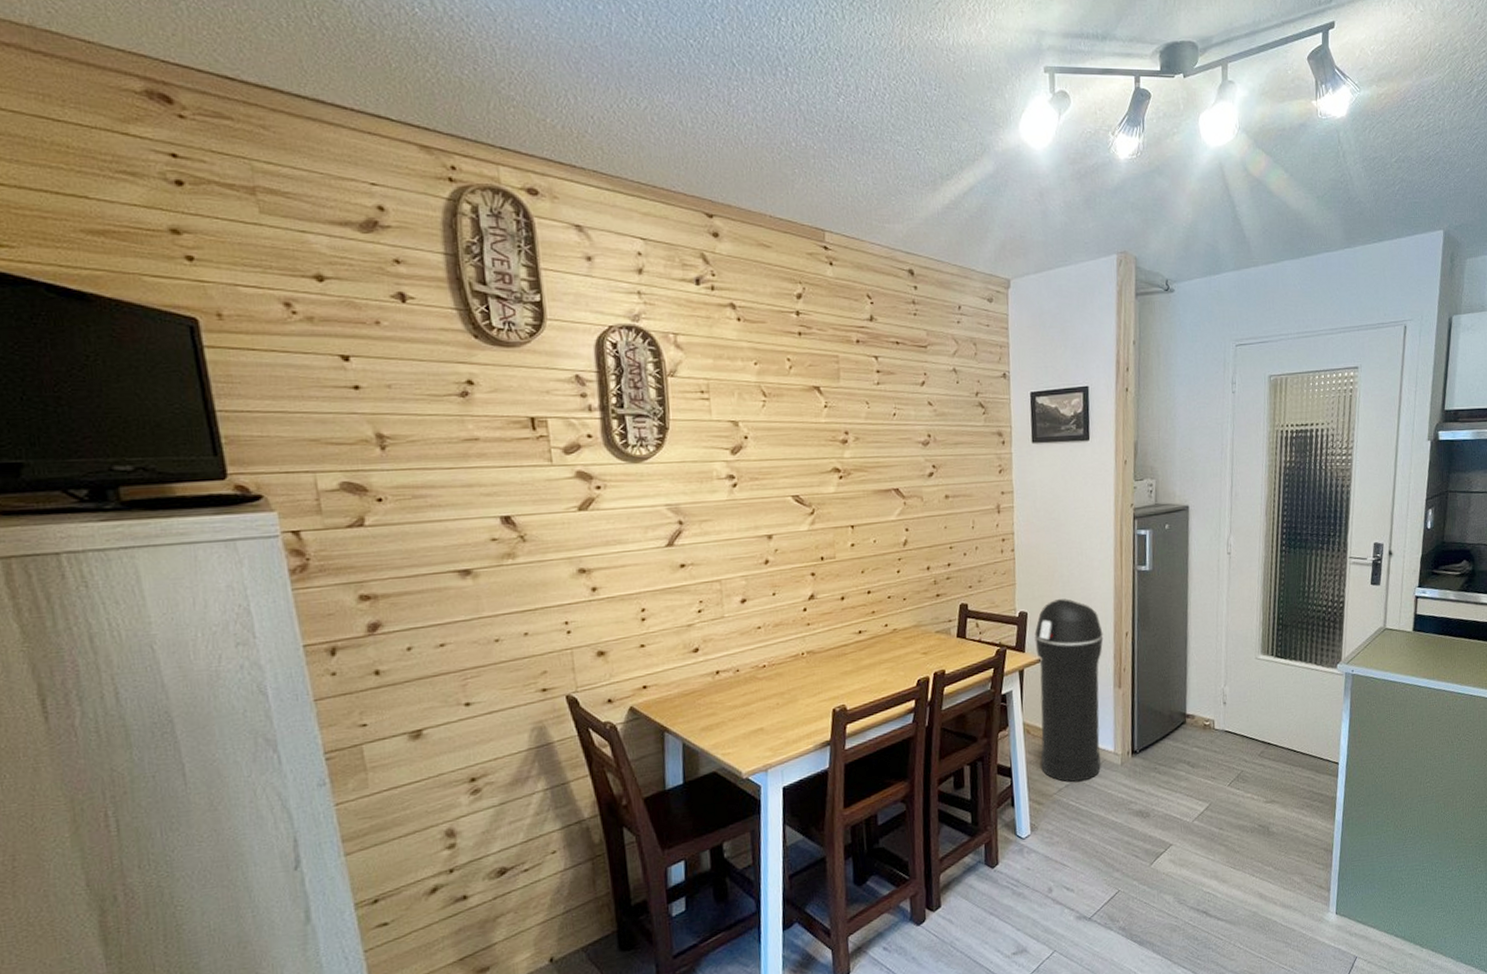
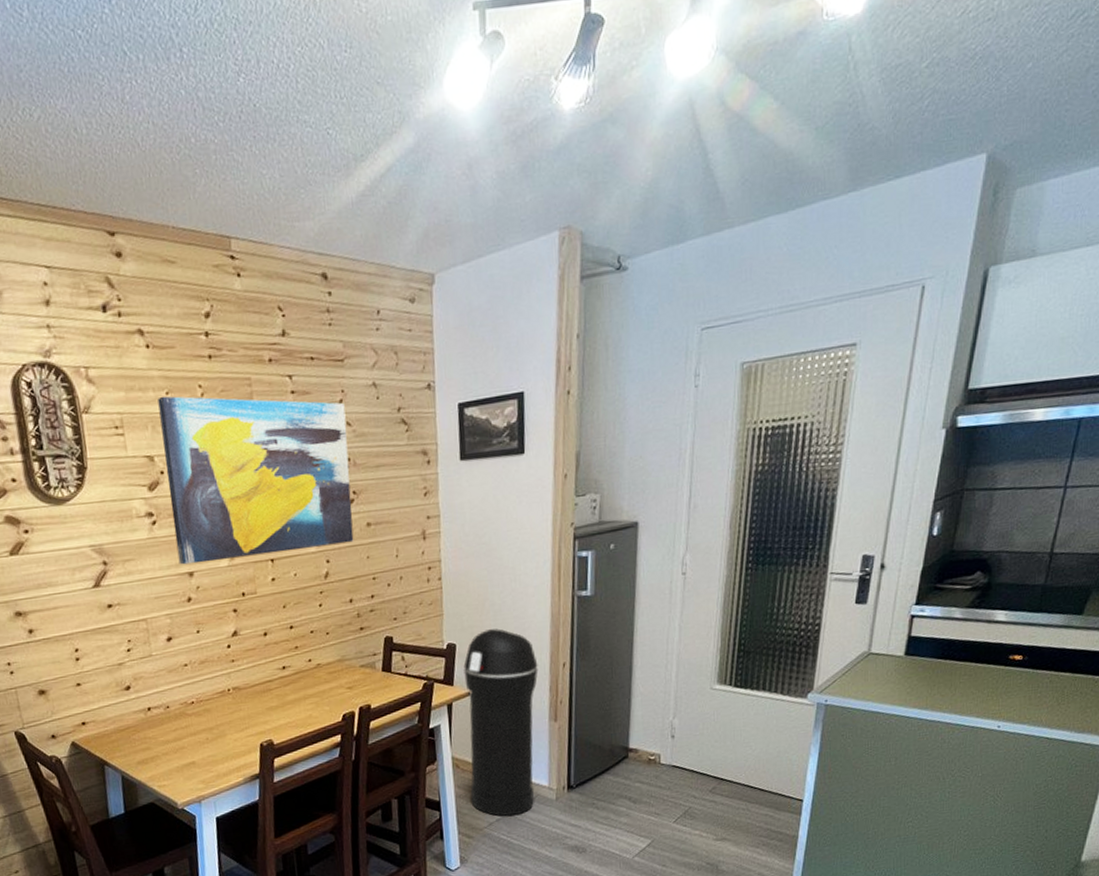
wall art: none [746,366,933,528] -> present [157,396,354,565]

